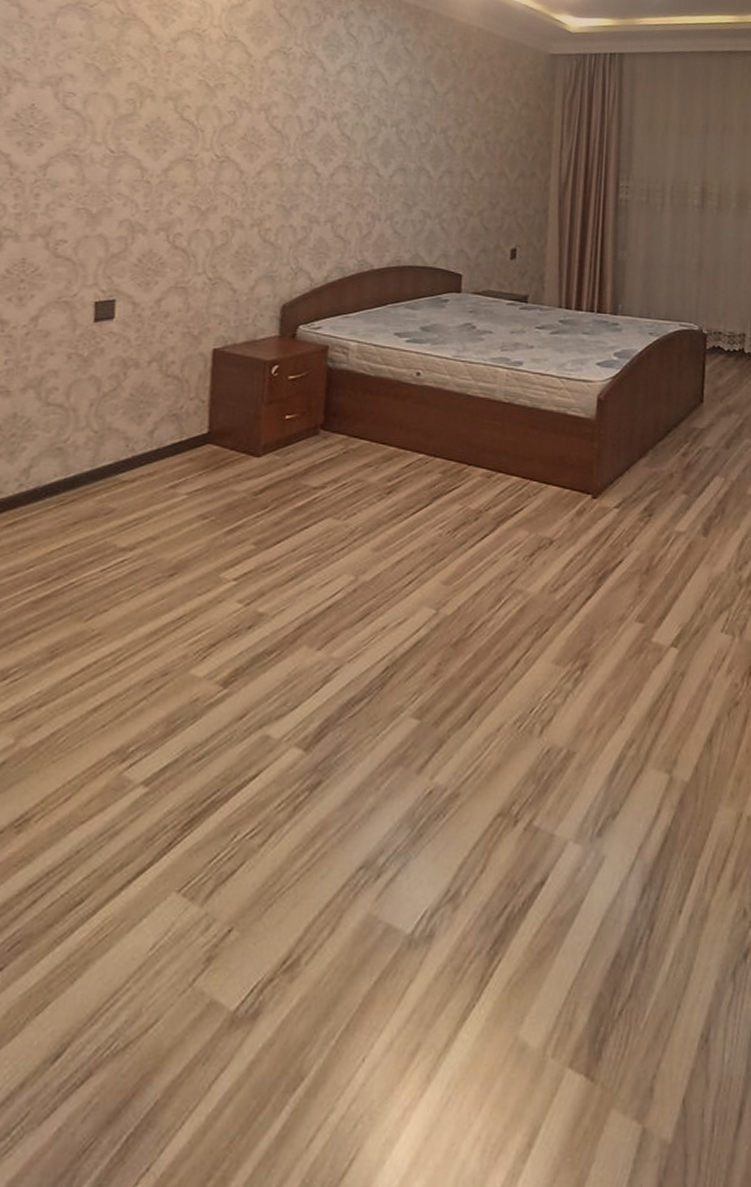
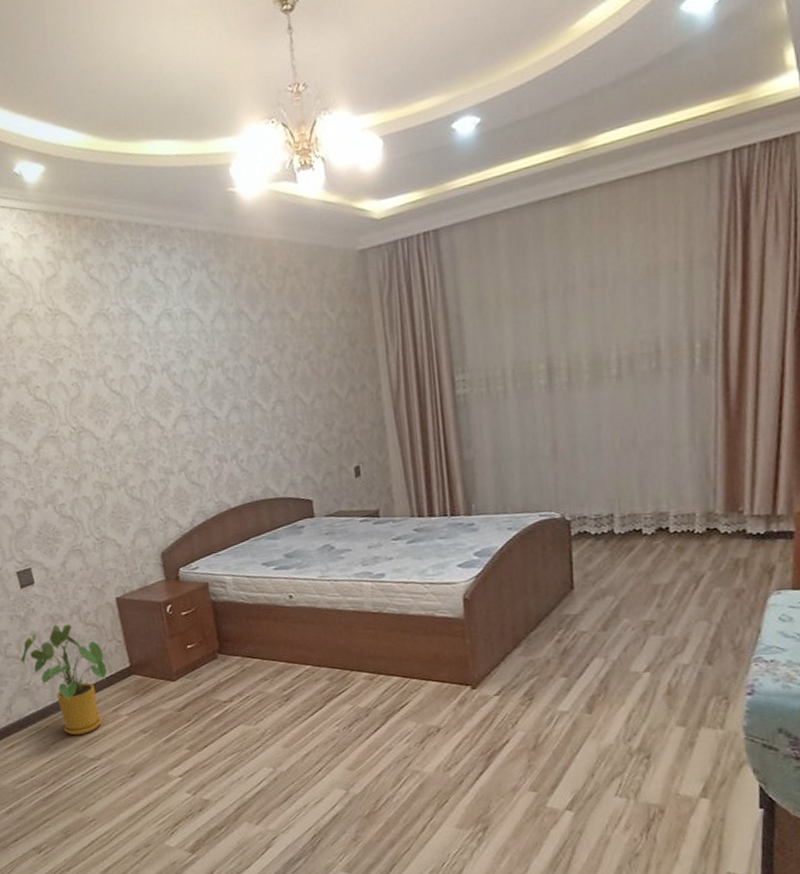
house plant: none [64,372,179,516] -> present [21,624,108,736]

